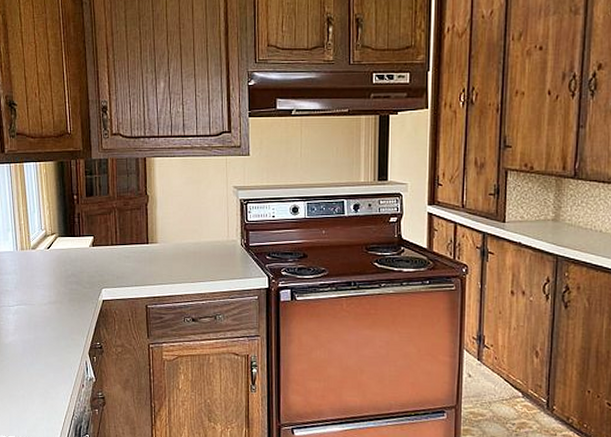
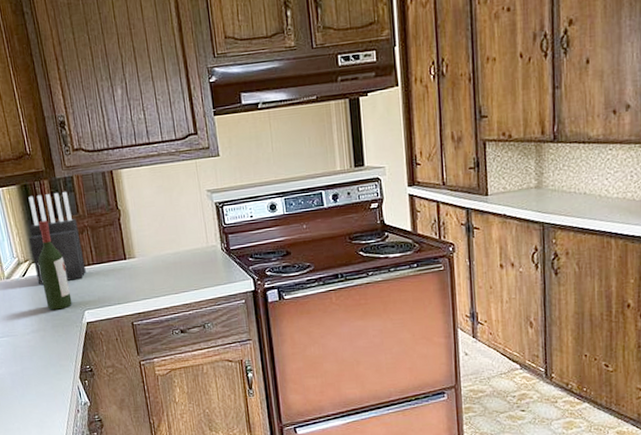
knife block: none [59,172,108,258] -> present [28,191,86,285]
wine bottle: none [64,198,91,285] -> present [38,221,72,310]

